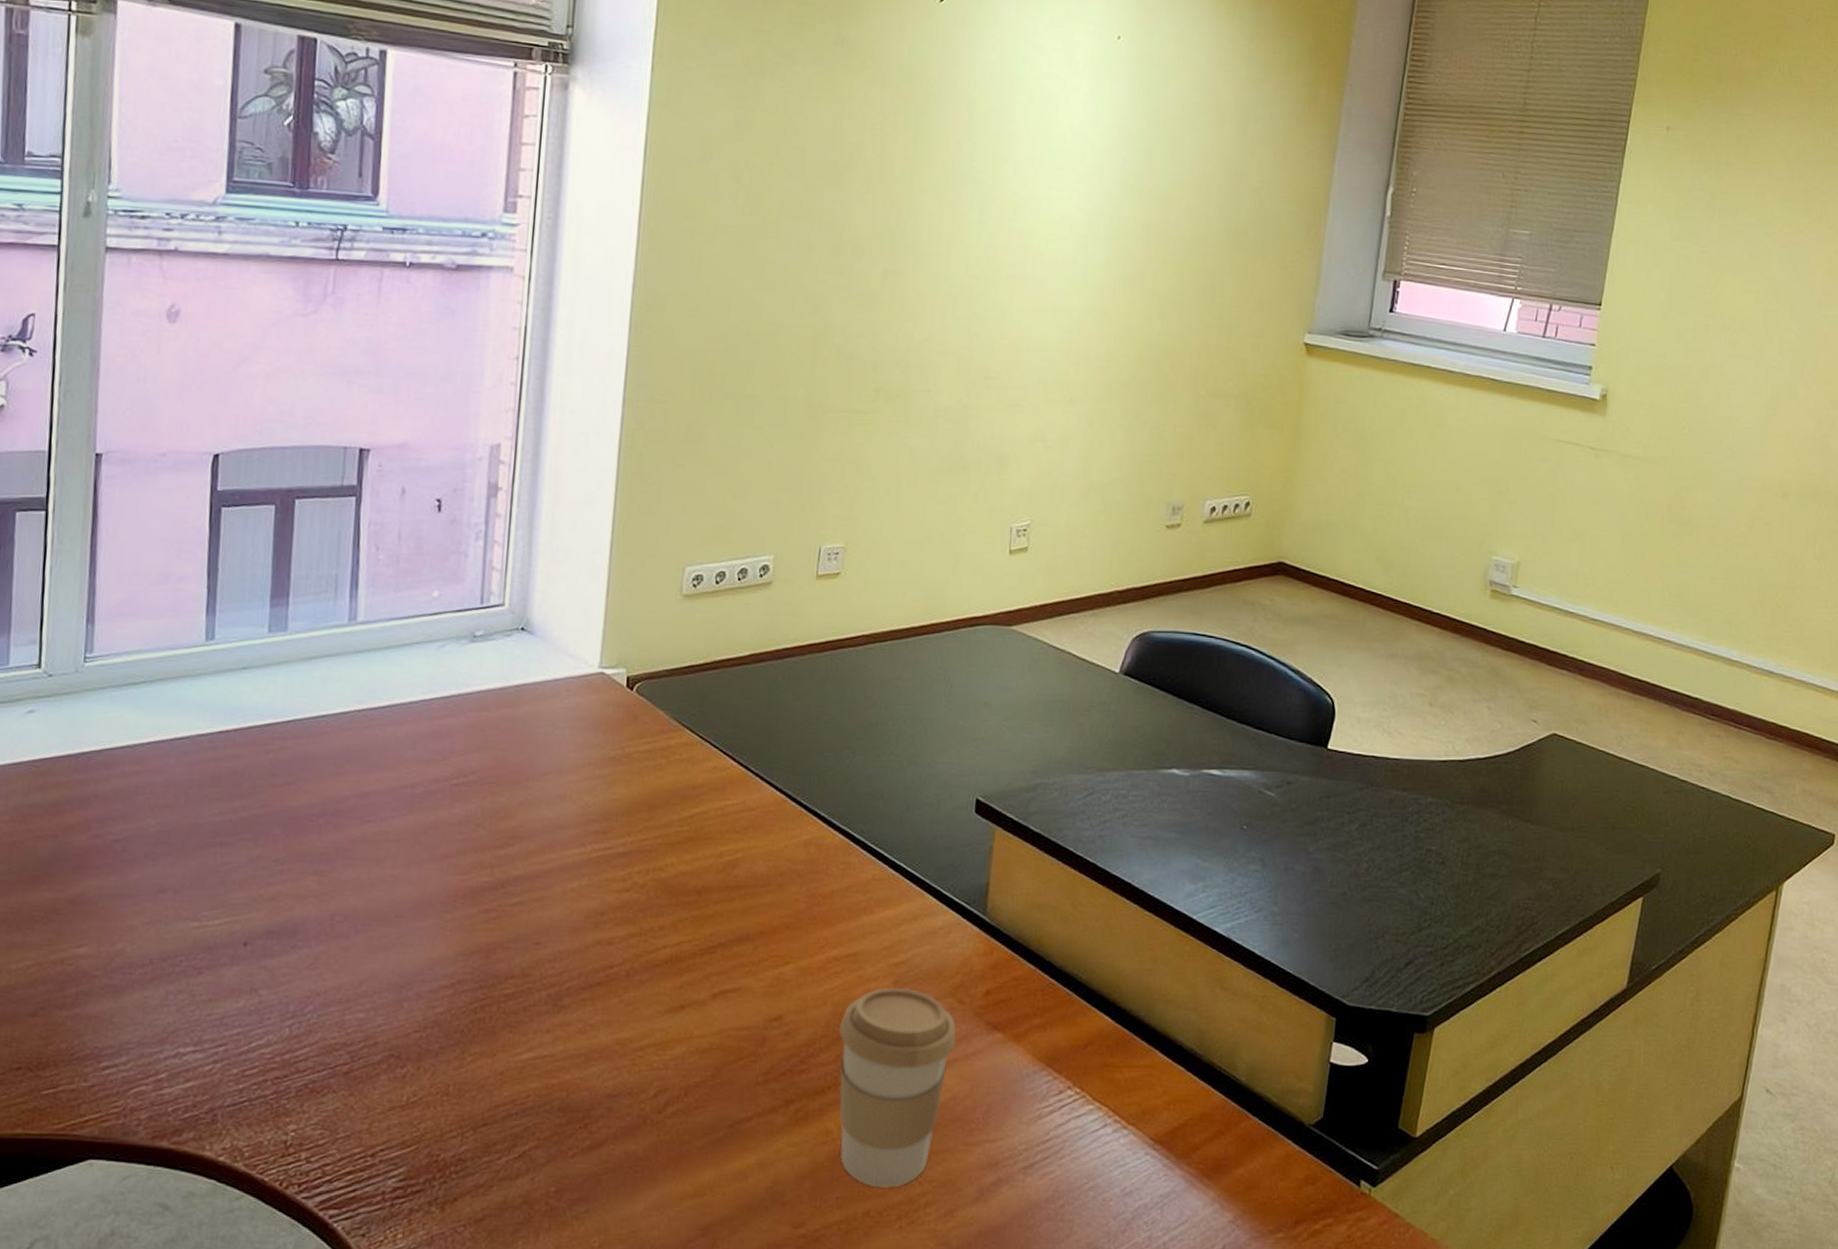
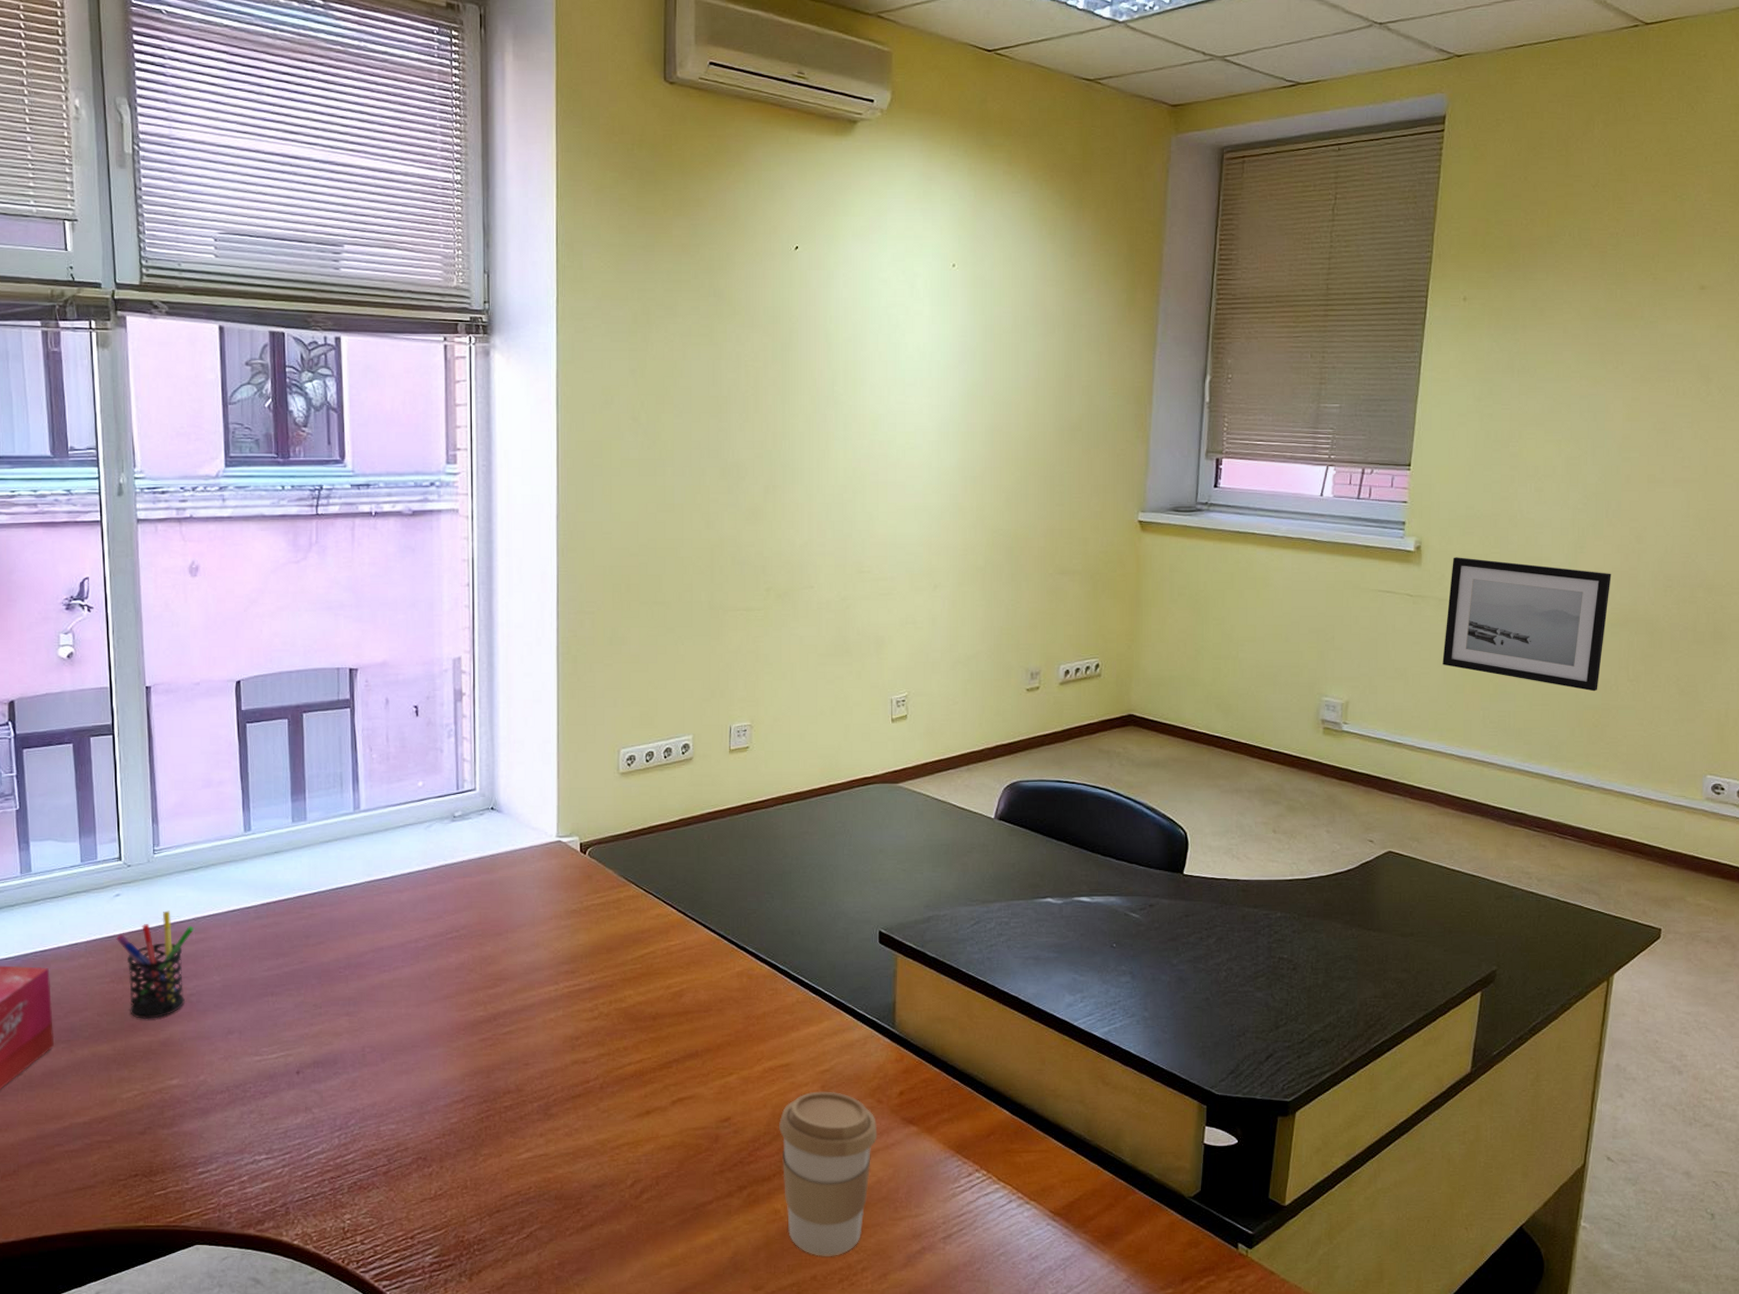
pen holder: none [23,734,129,871] -> present [116,910,195,1020]
wall art: none [1622,409,1804,568] -> present [1442,557,1612,692]

